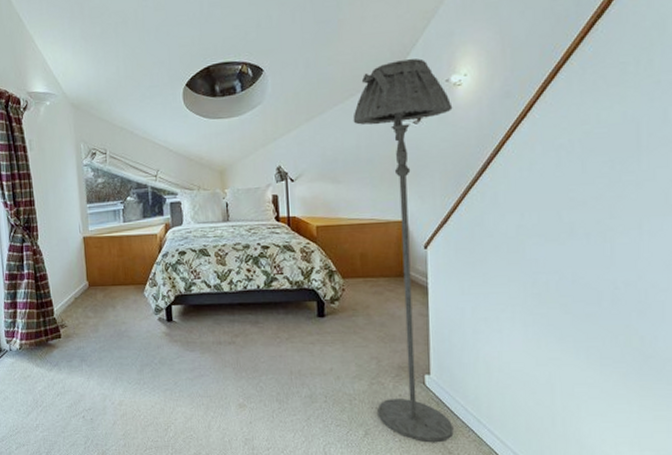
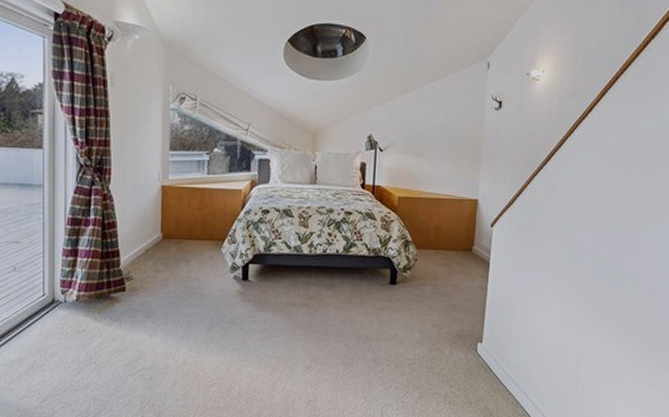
floor lamp: present [353,58,454,443] -> none [433,49,530,405]

